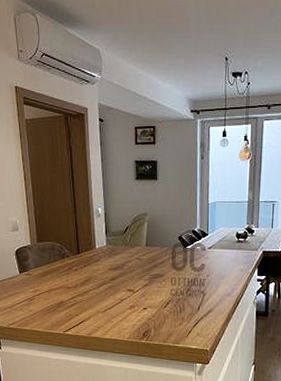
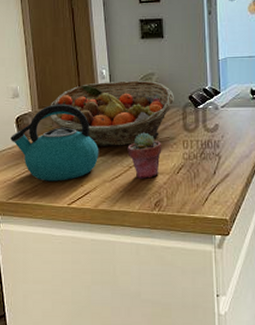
kettle: none [11,238,93,310] -> present [10,104,99,181]
fruit basket: none [48,219,166,281] -> present [50,80,175,146]
potted succulent: none [120,268,152,311] -> present [127,132,162,179]

